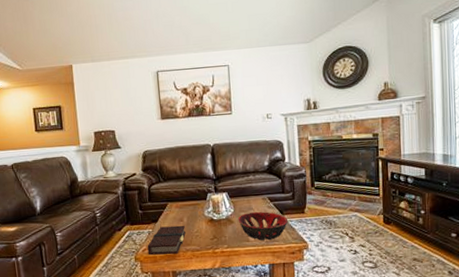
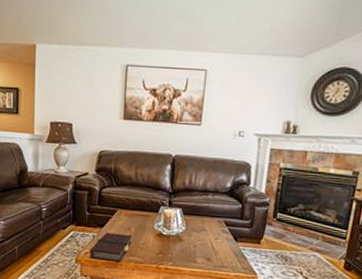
decorative bowl: present [238,211,289,241] -> none [188,233,242,266]

